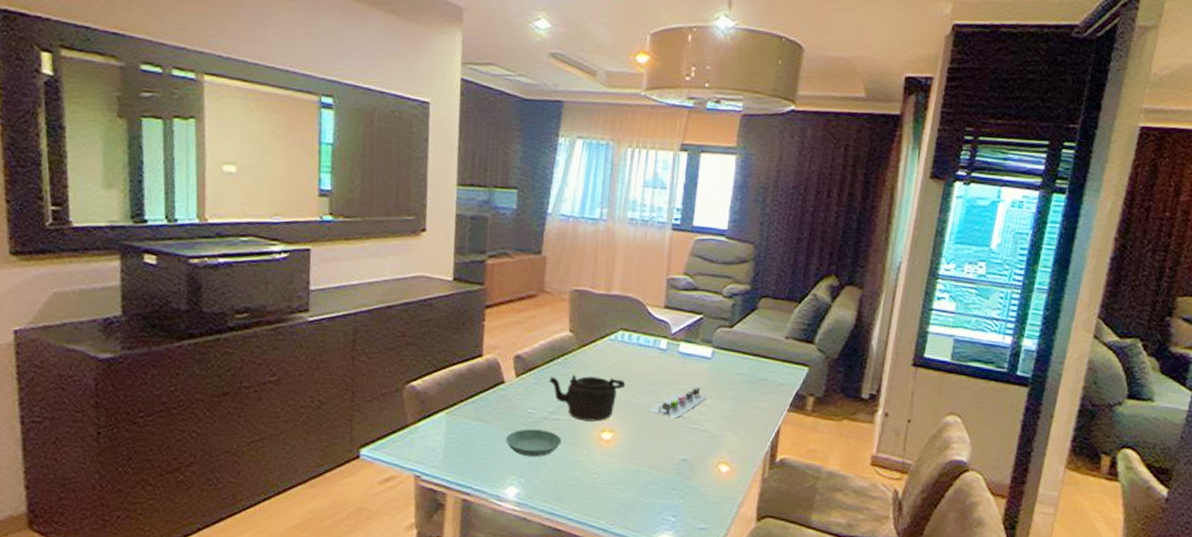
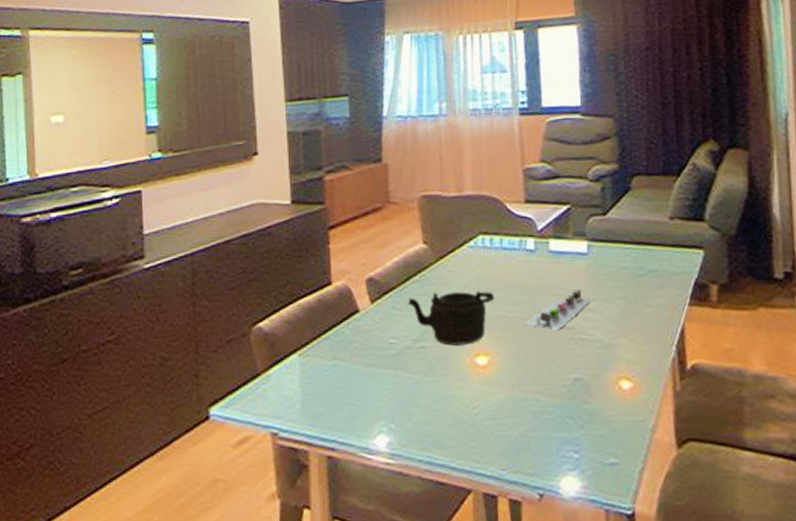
saucer: present [506,429,562,457] -> none [368,362,431,397]

